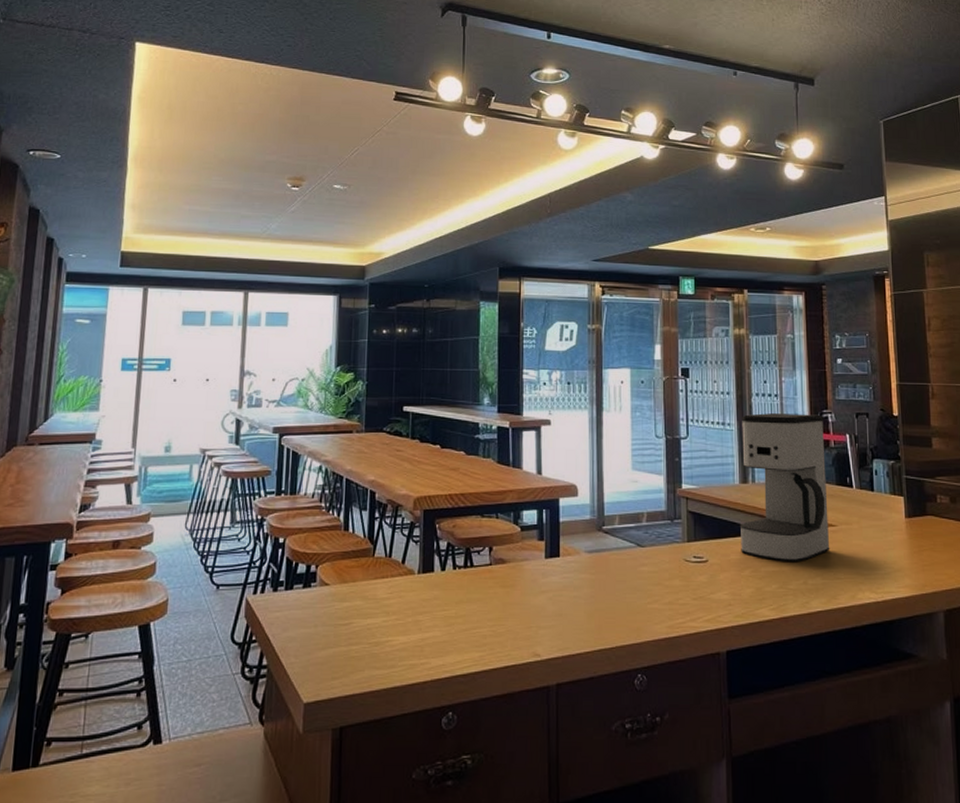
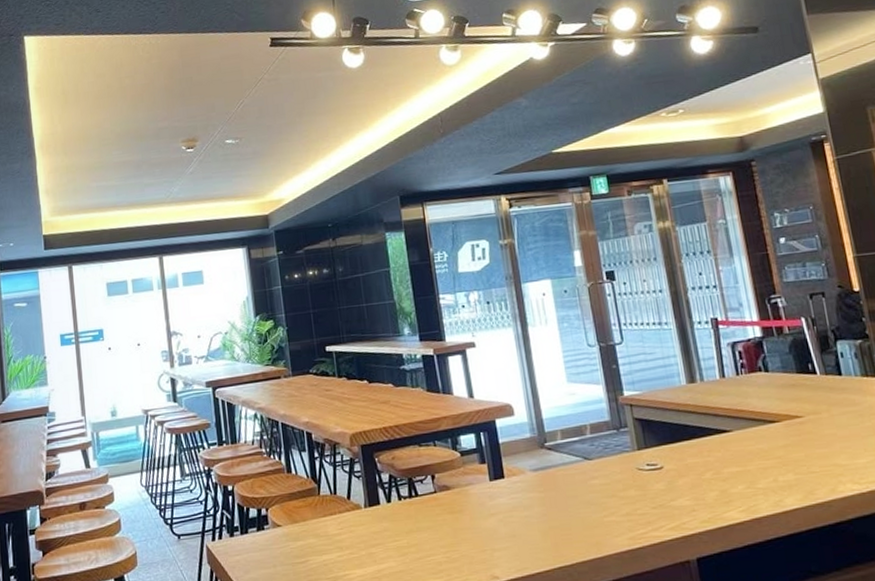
coffee maker: present [739,413,830,563] -> none [679,300,800,461]

